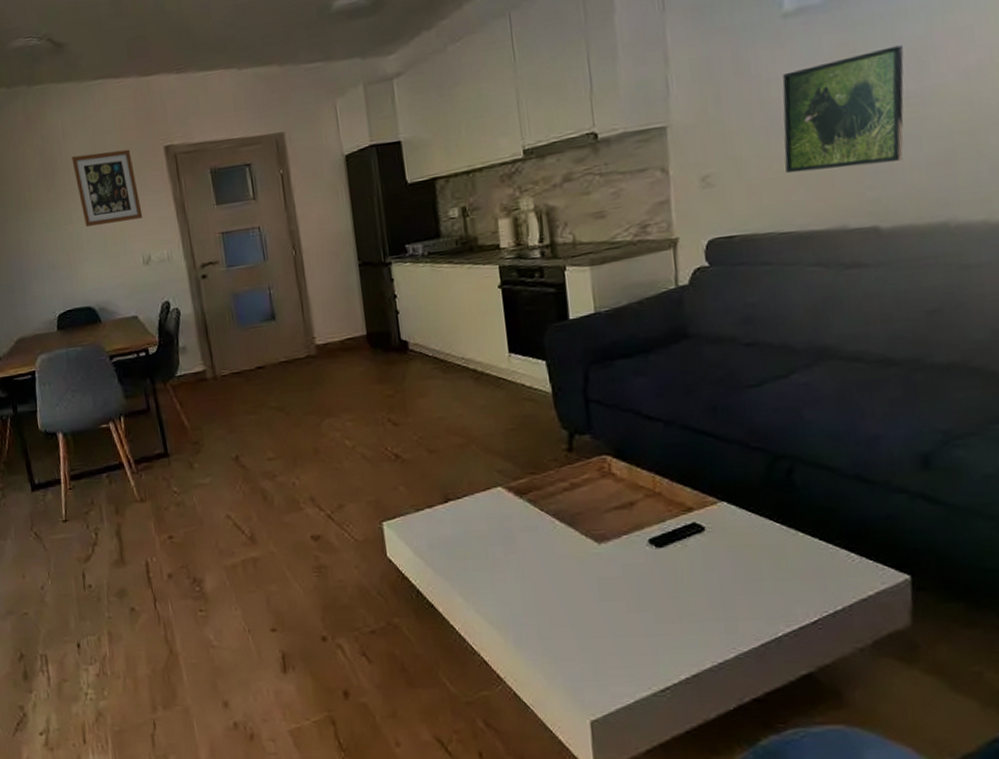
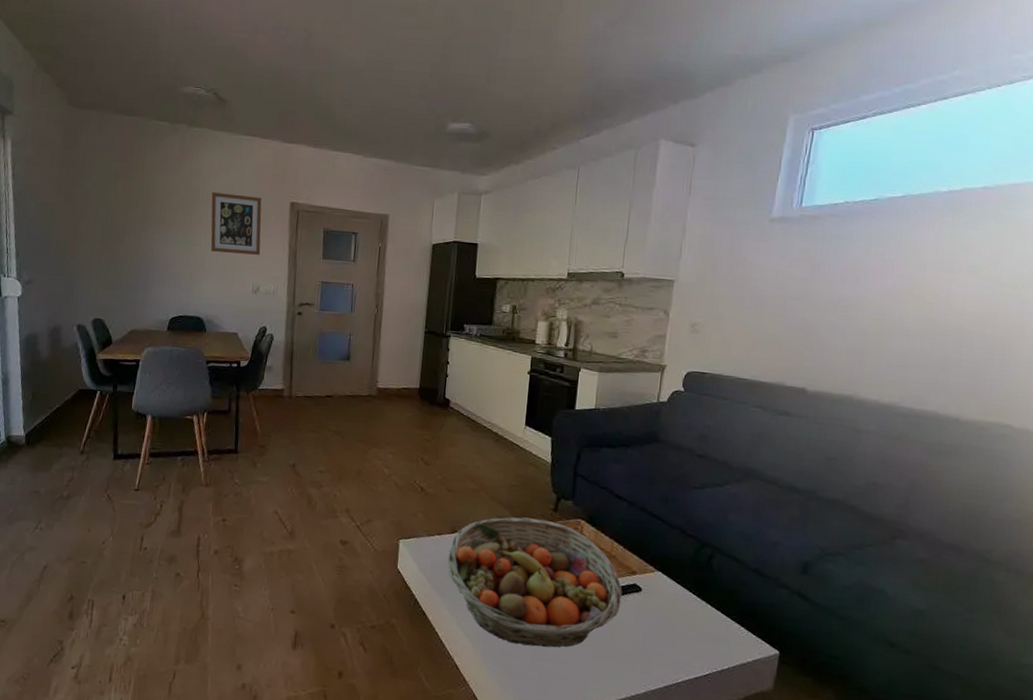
fruit basket: none [445,464,681,624] -> present [447,517,622,648]
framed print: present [782,45,904,174] -> none [751,260,846,345]

